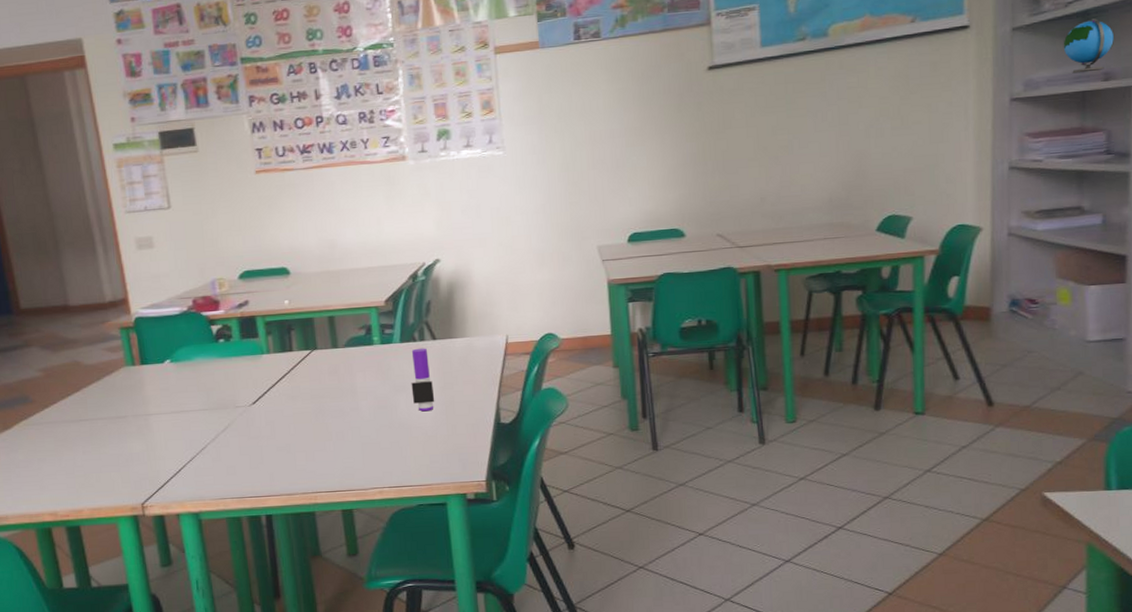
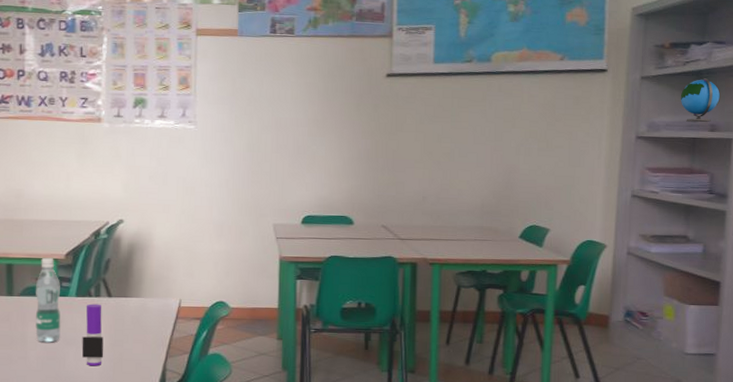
bottle: none [358,305,389,392] -> present [35,257,61,343]

